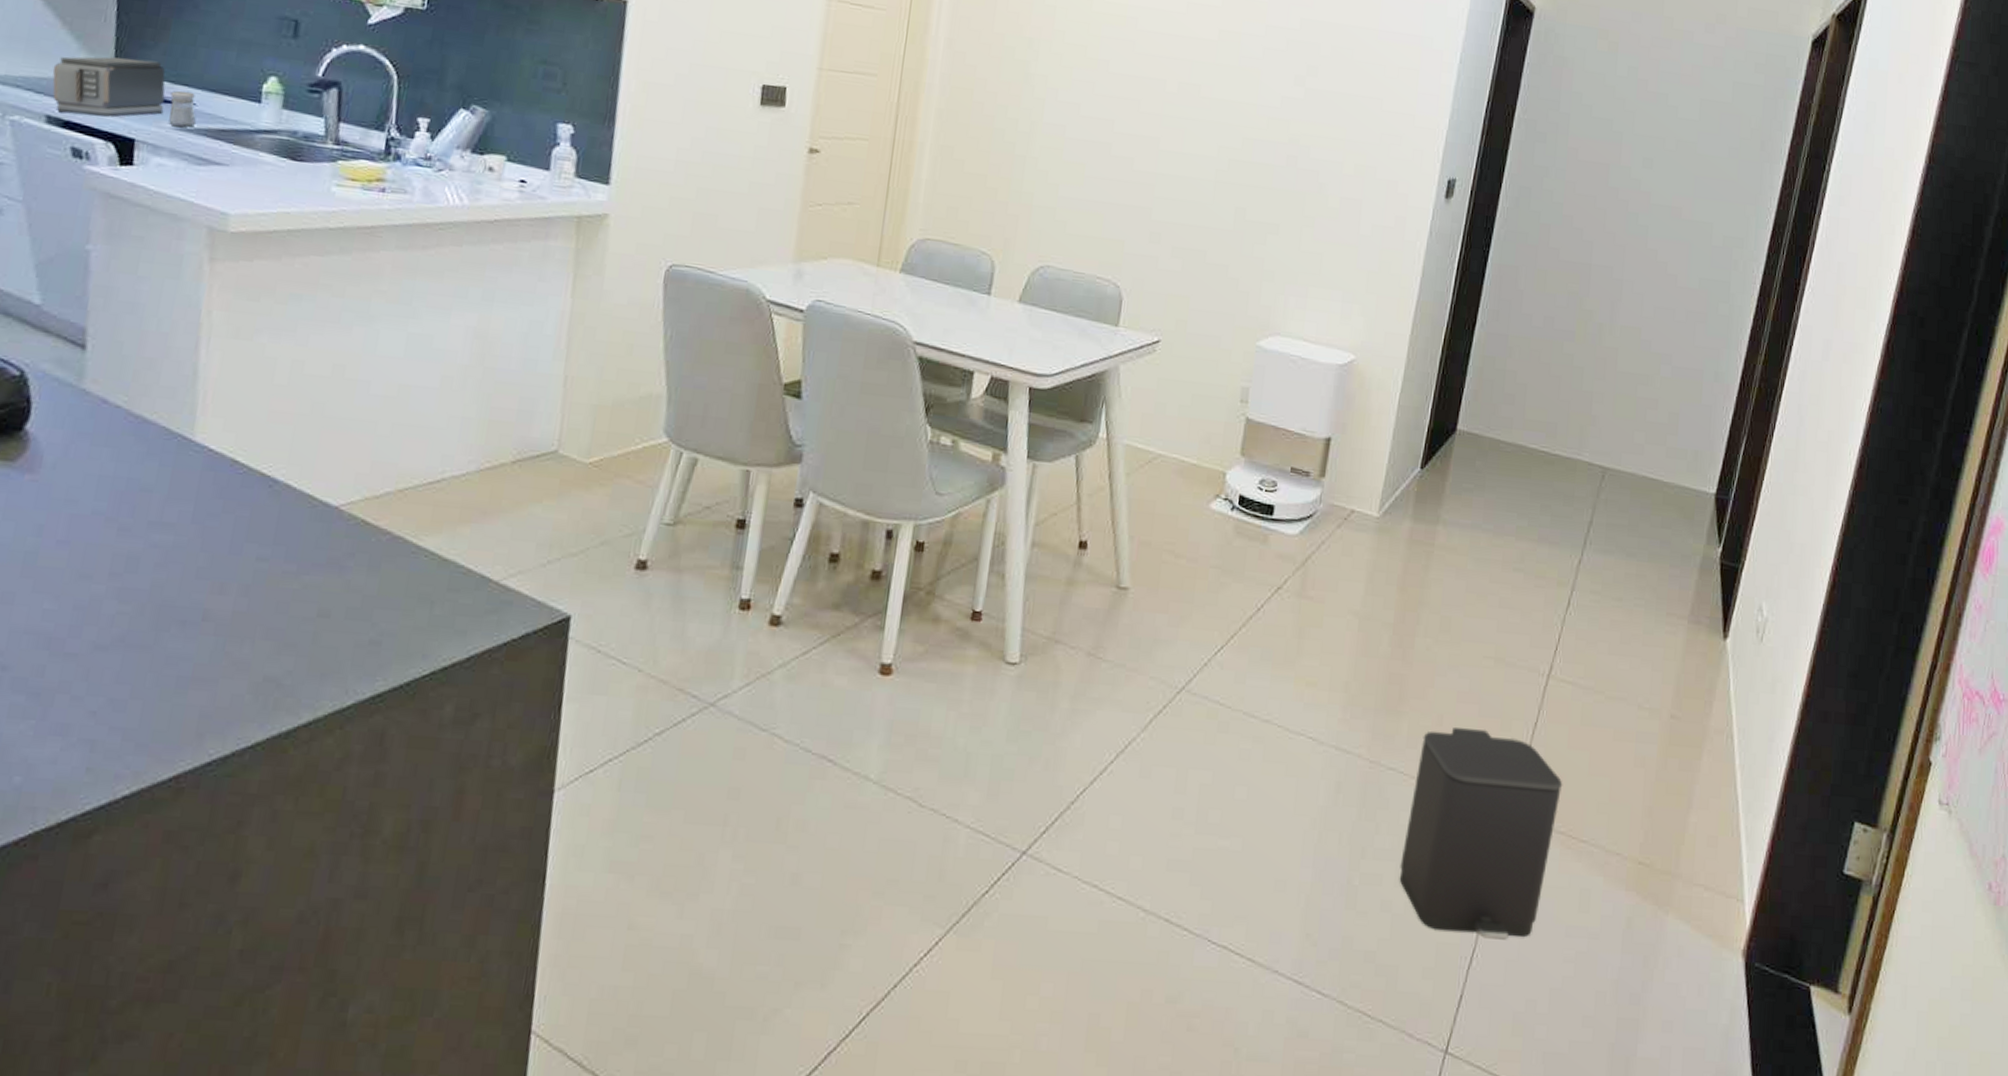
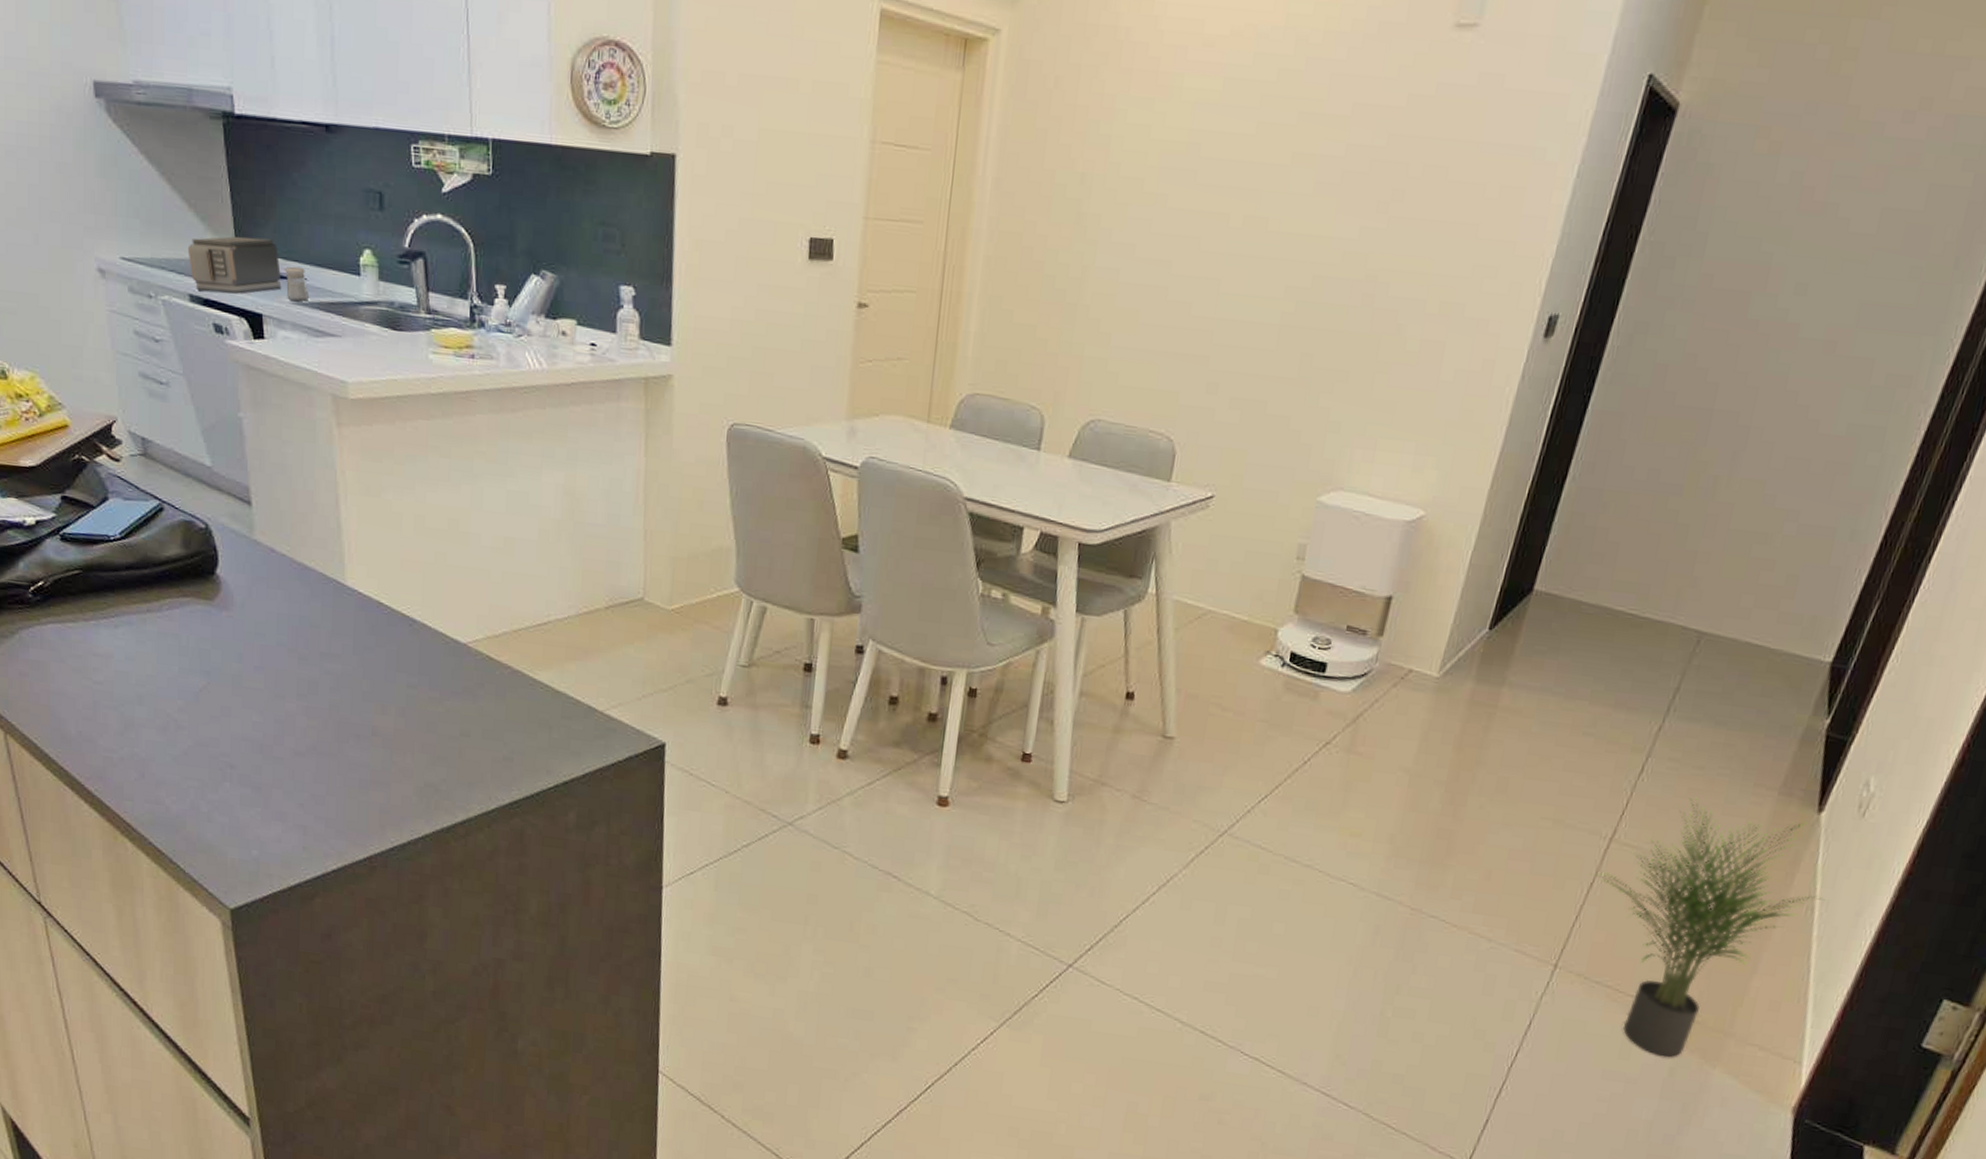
pedal bin: present [1399,728,1563,940] -> none [1433,883,1615,1077]
potted plant: none [1534,629,1744,907] -> present [1591,797,1829,1058]

